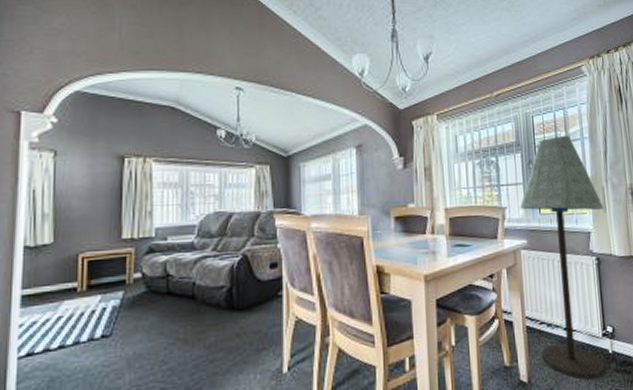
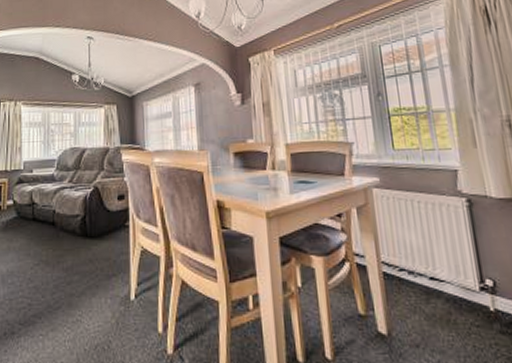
floor lamp: present [519,135,605,379] -> none [368,63,486,339]

